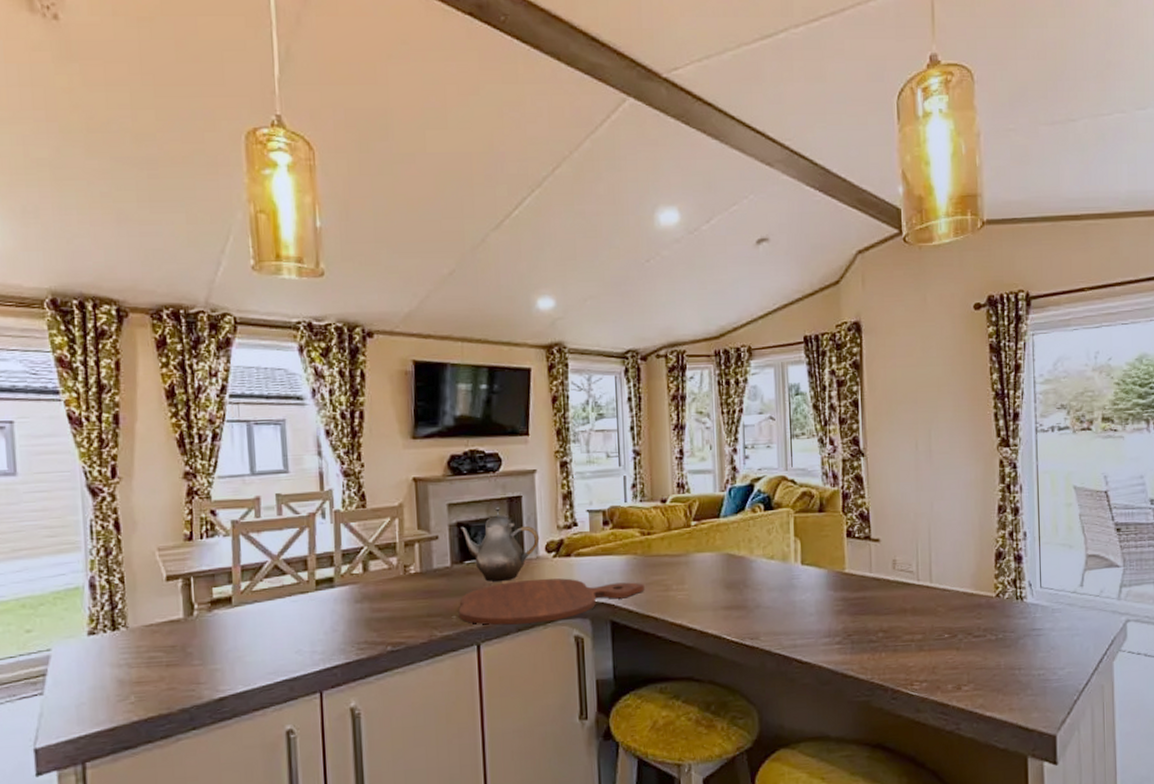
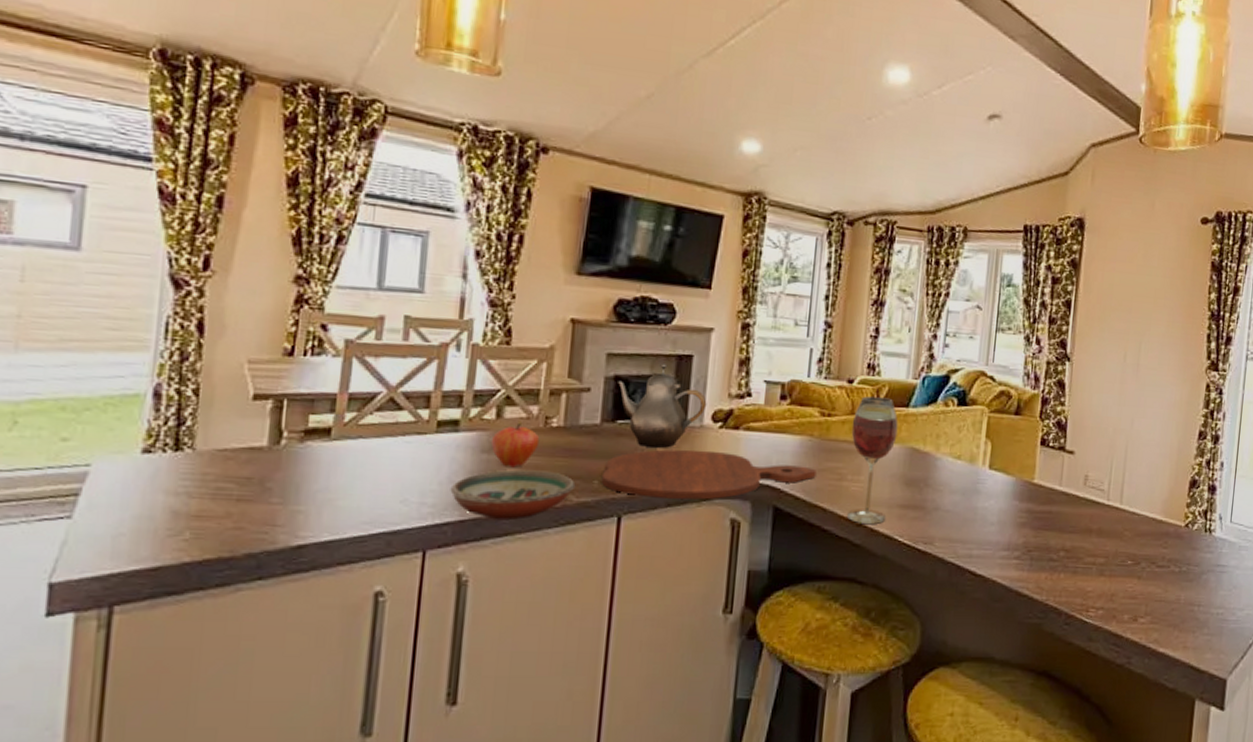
decorative bowl: none [334,612,438,660] -> present [450,469,576,521]
fruit: none [361,573,402,613] -> present [490,422,540,468]
wineglass: none [670,512,713,627] -> present [847,396,898,524]

